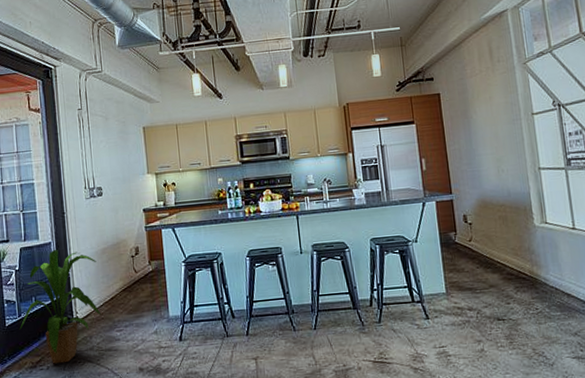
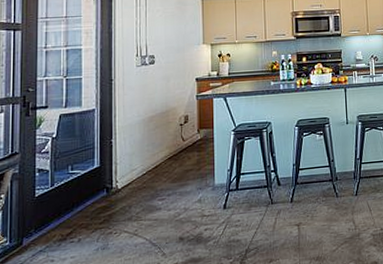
house plant: present [19,249,102,364] -> none [50,116,144,236]

